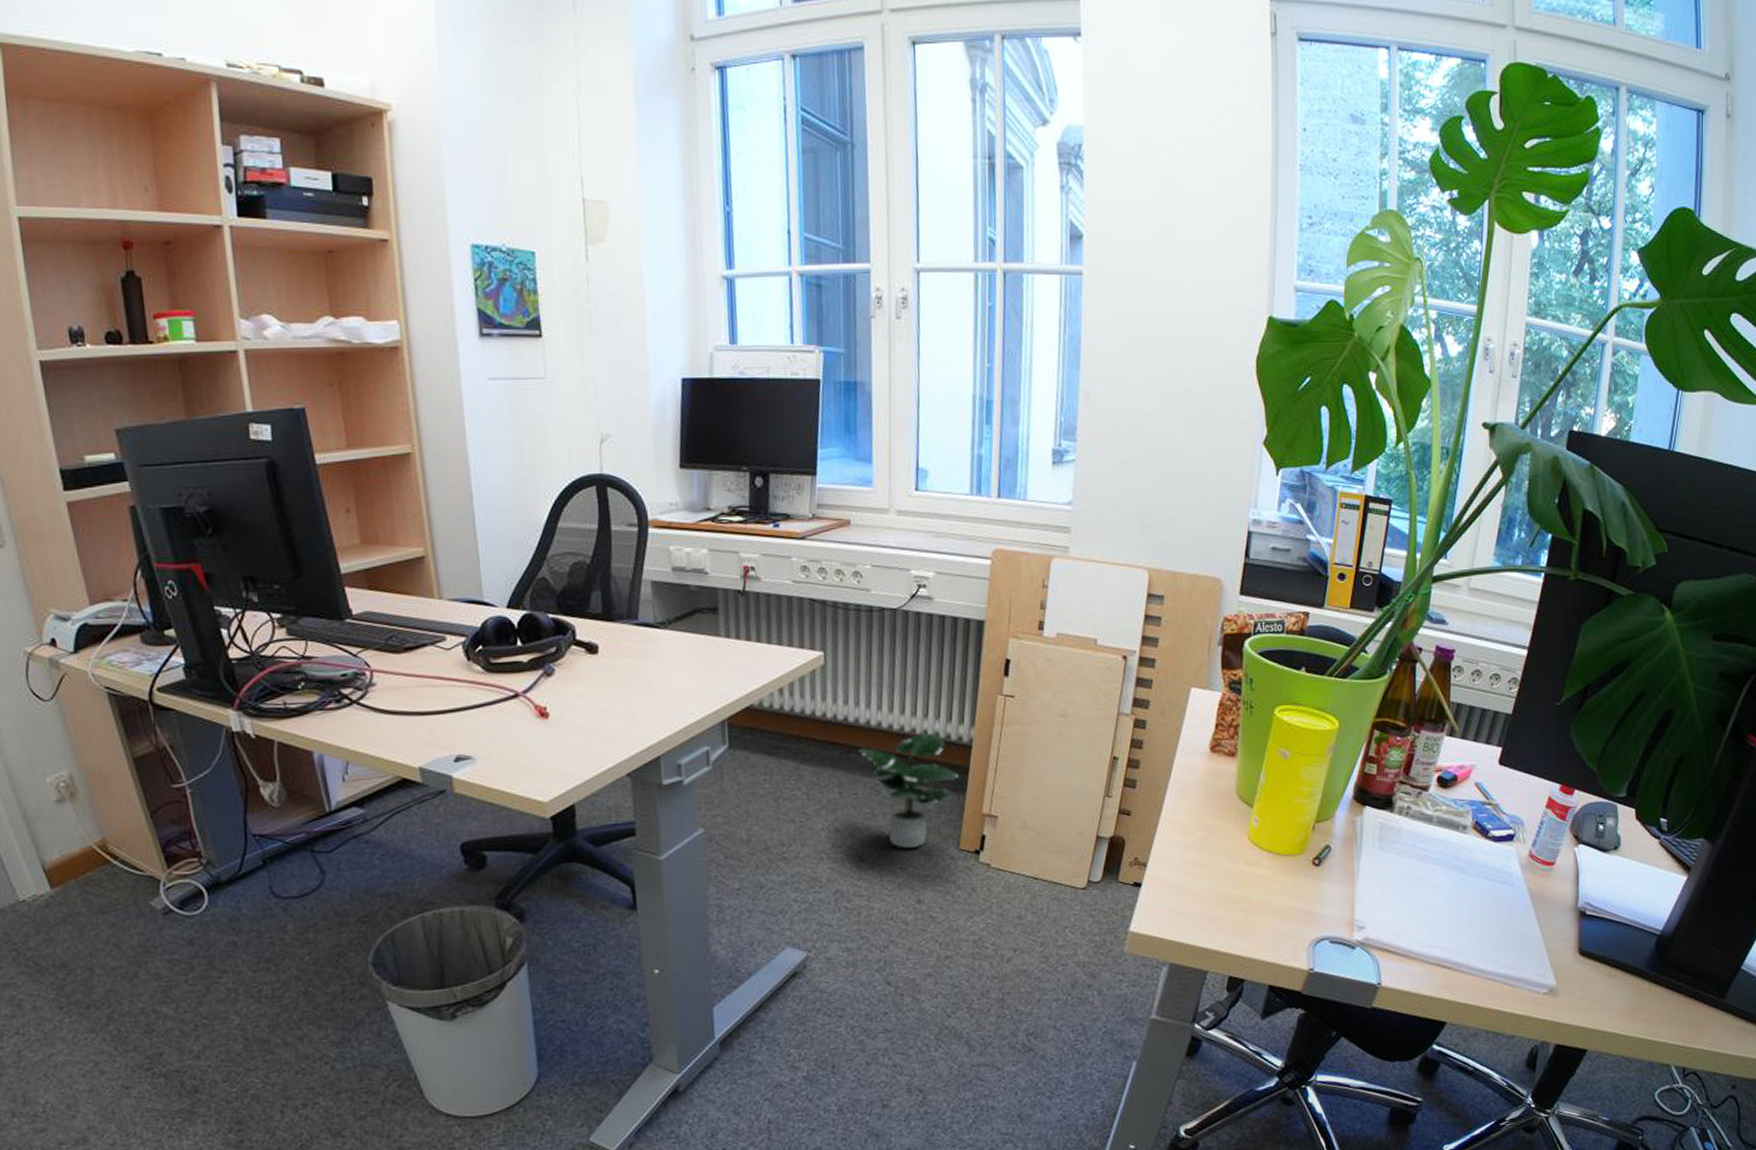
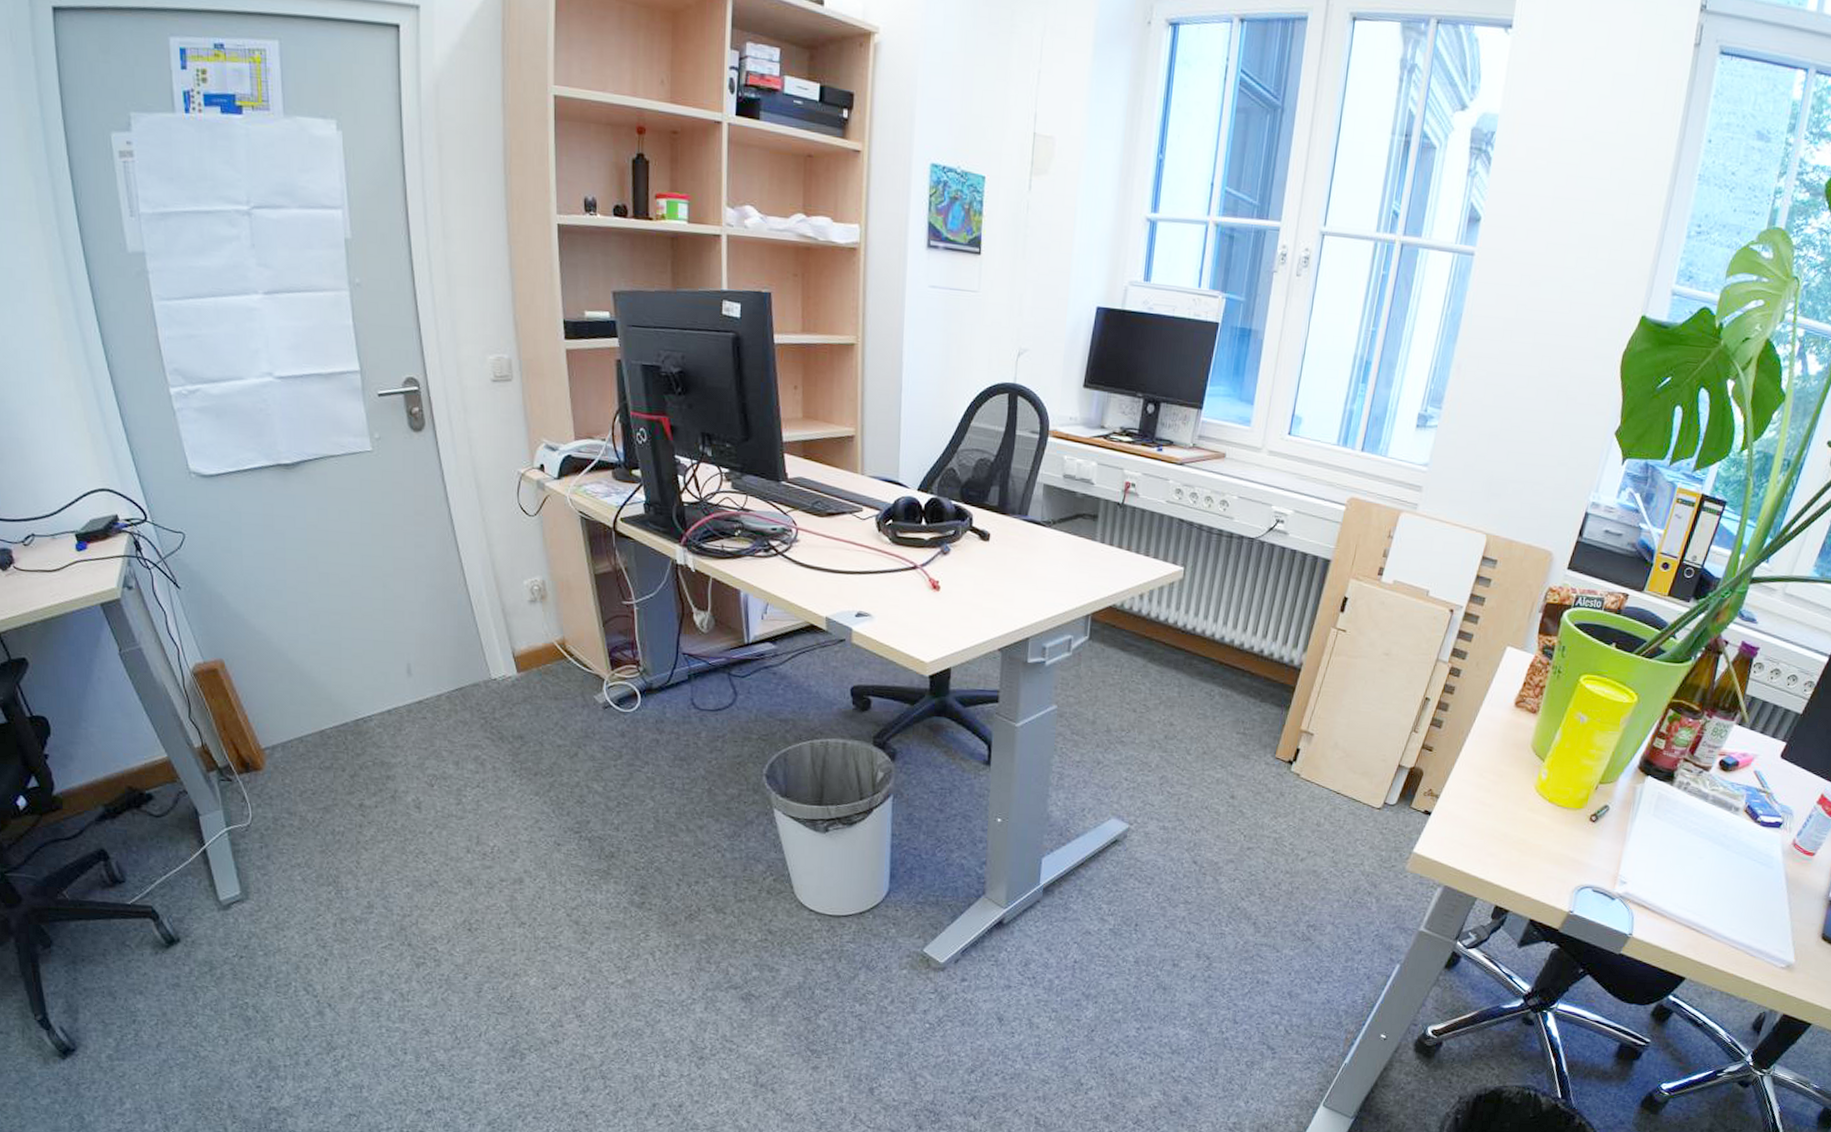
potted plant: present [859,733,960,848] -> none [1201,651,1286,750]

